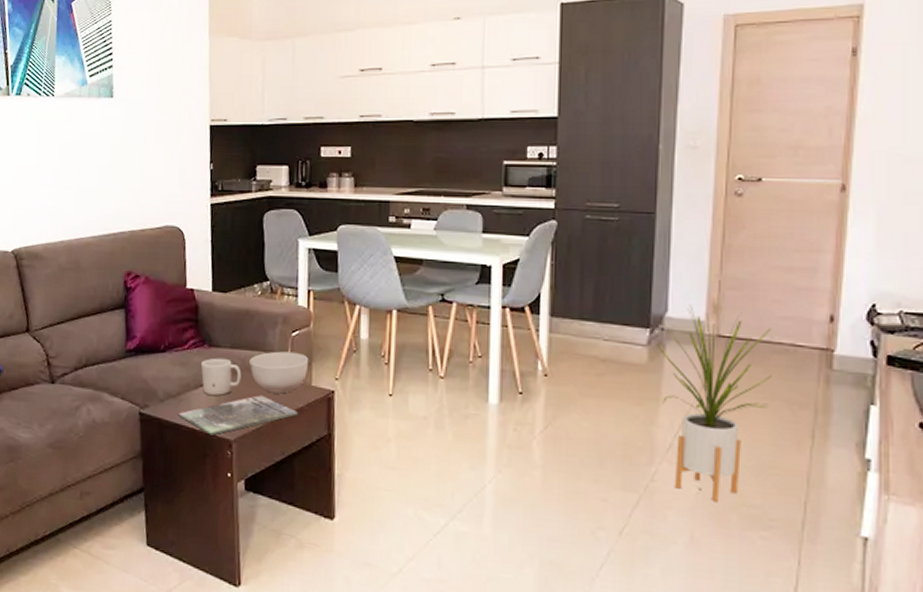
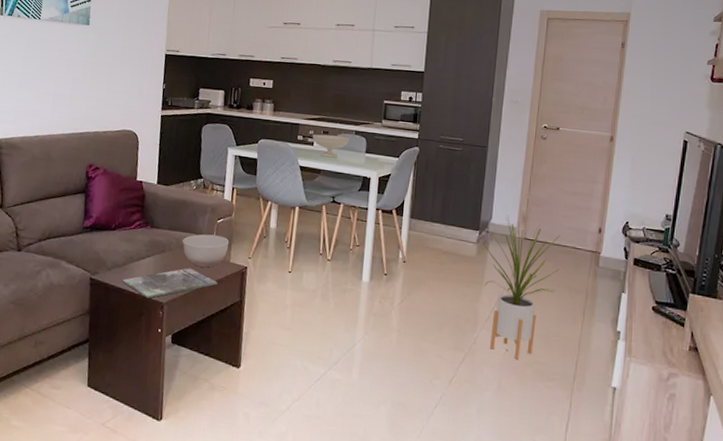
mug: present [200,358,242,396] -> none [143,237,176,267]
bowl: none [408,212,460,243] -> present [312,134,350,158]

